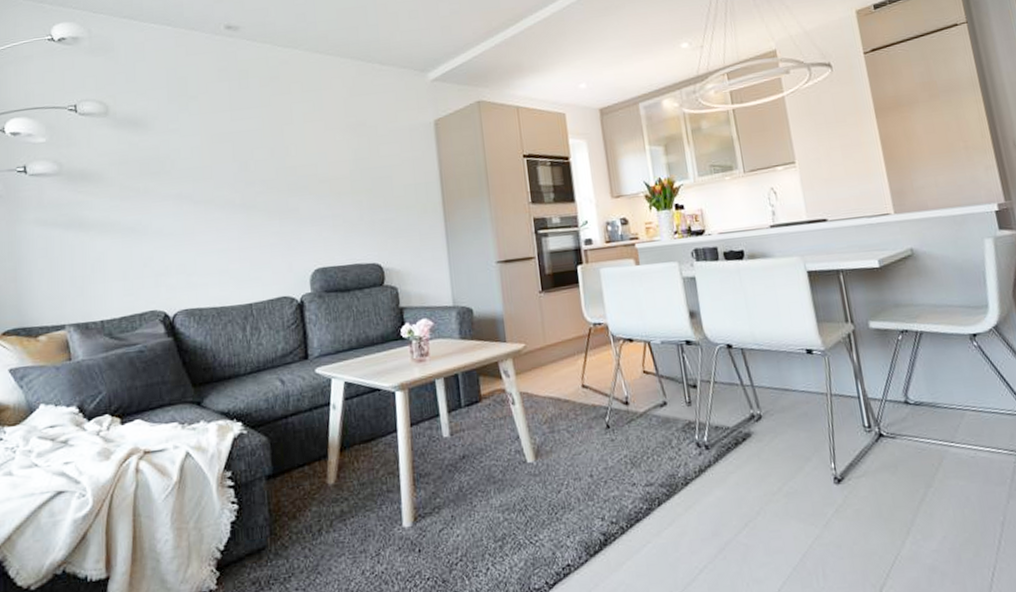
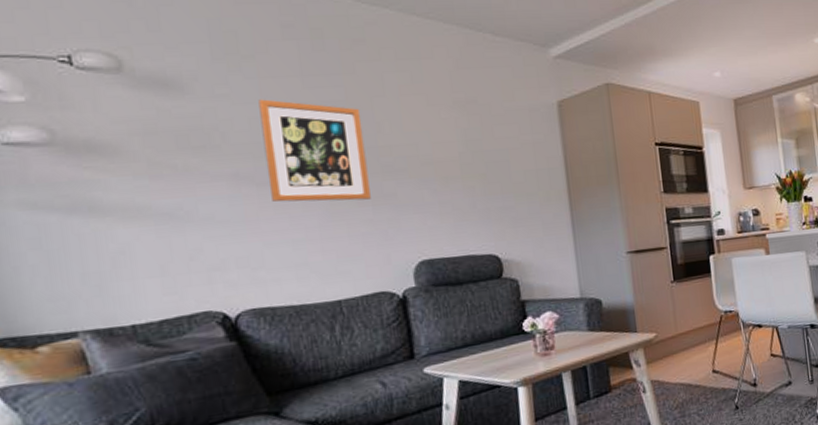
wall art: none [199,131,278,218] -> present [258,99,371,202]

